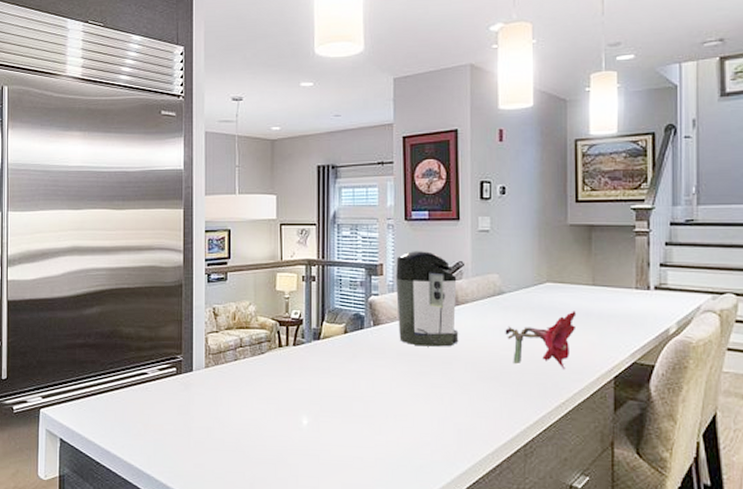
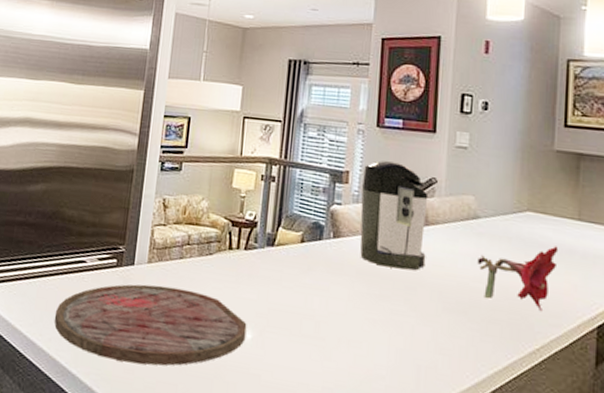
cutting board: none [125,386,302,459] -> present [54,284,247,366]

